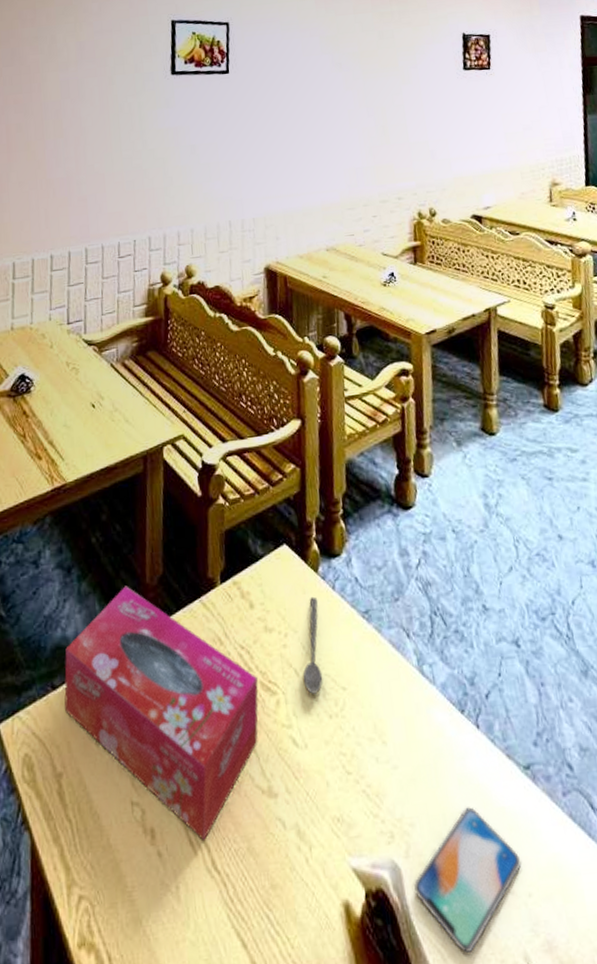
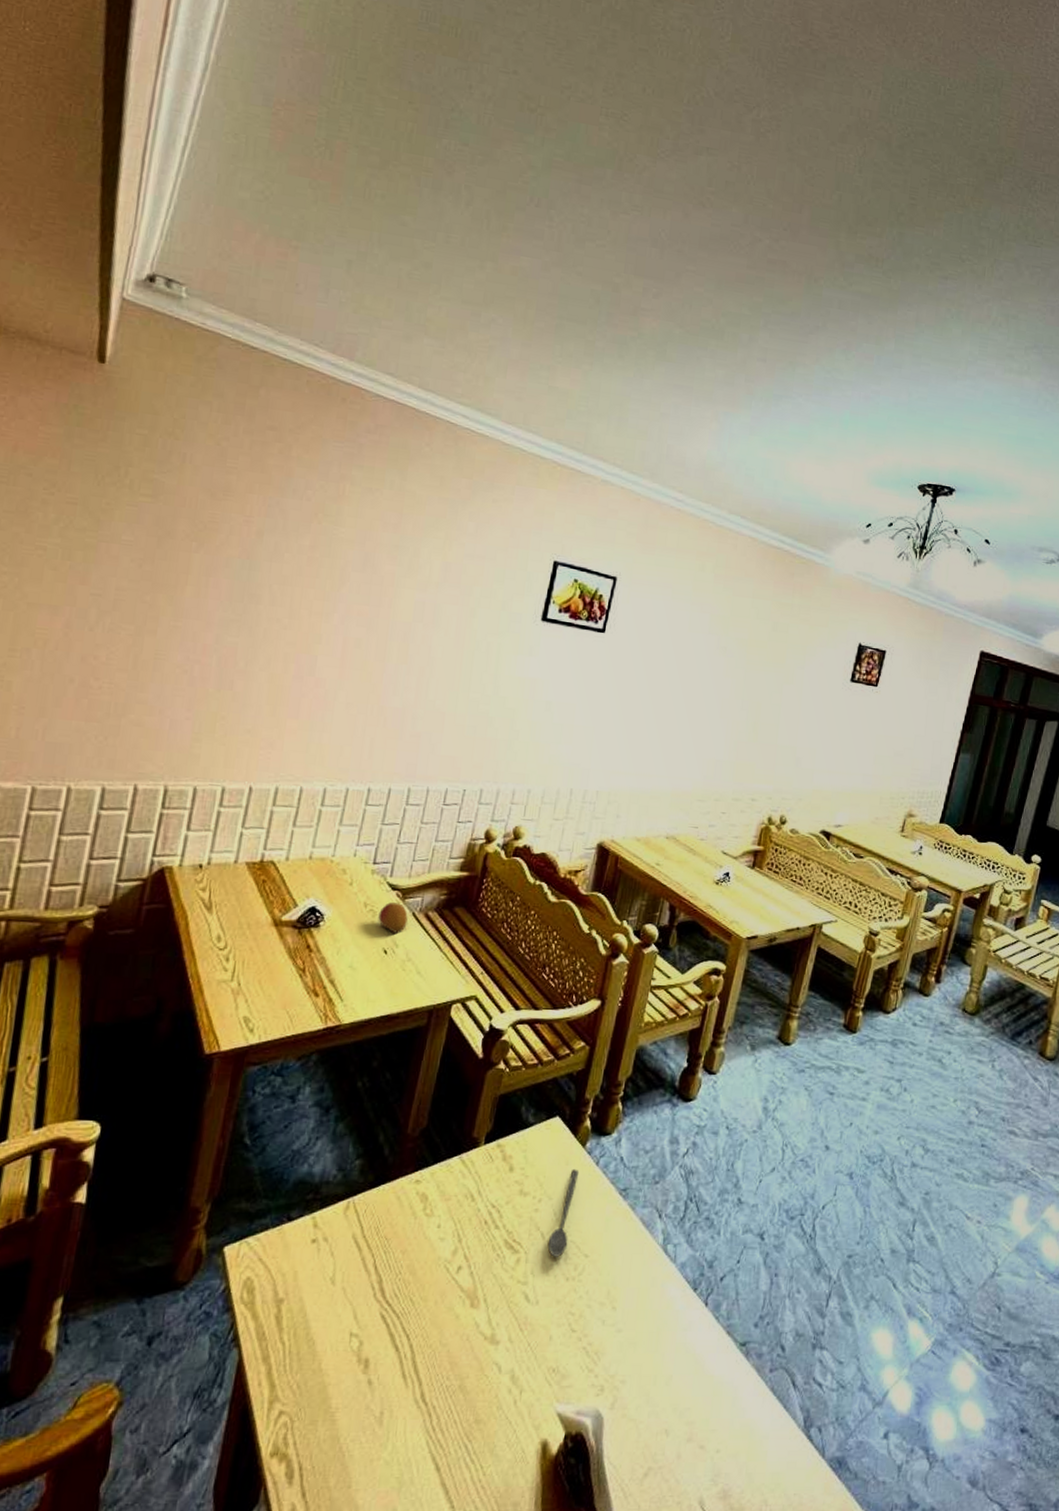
tissue box: present [64,586,259,840] -> none [296,1133,503,1374]
fruit: none [81,357,108,387] -> present [378,902,408,933]
smartphone: present [414,807,521,953] -> none [612,1372,717,1493]

